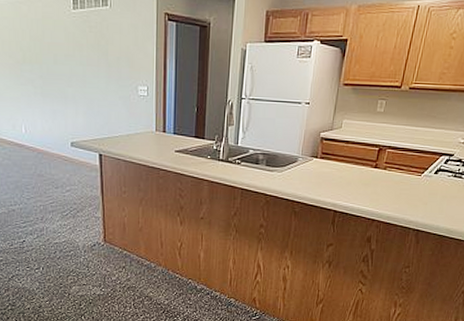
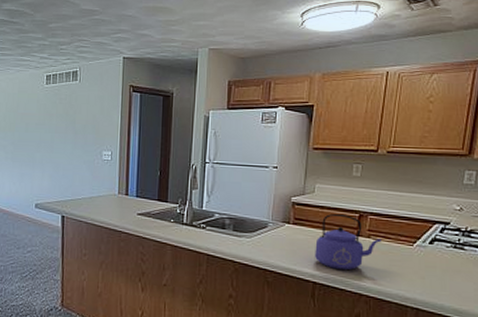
kettle: none [337,147,395,200] -> present [315,213,381,271]

